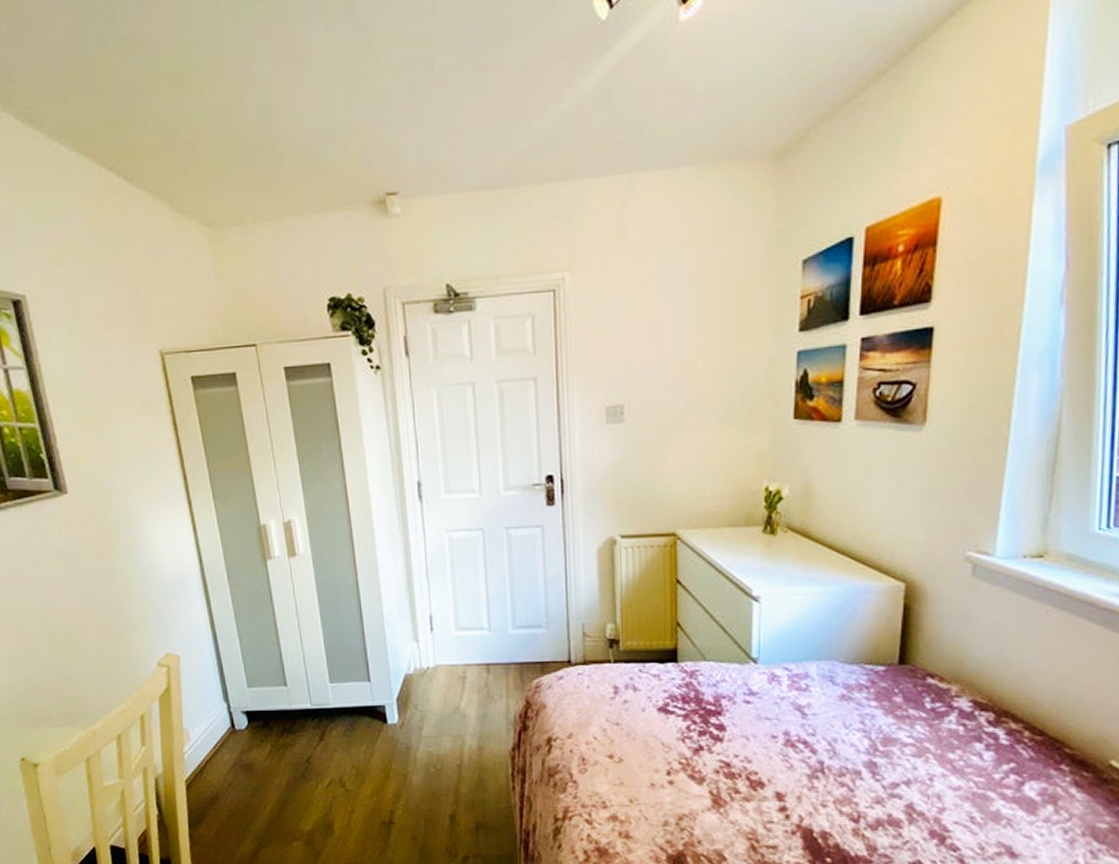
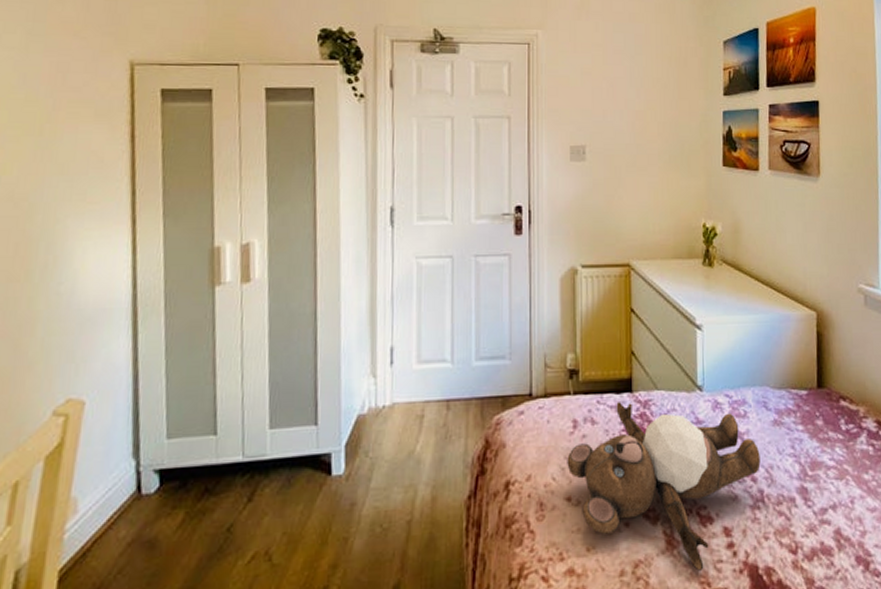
teddy bear: none [608,671,822,828] -> present [567,402,761,571]

